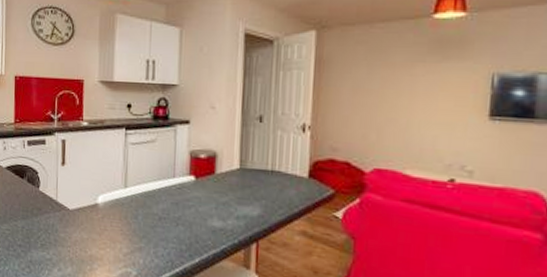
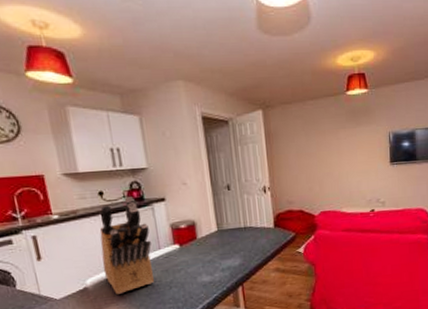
knife block: none [116,114,168,219] -> present [99,197,154,294]

